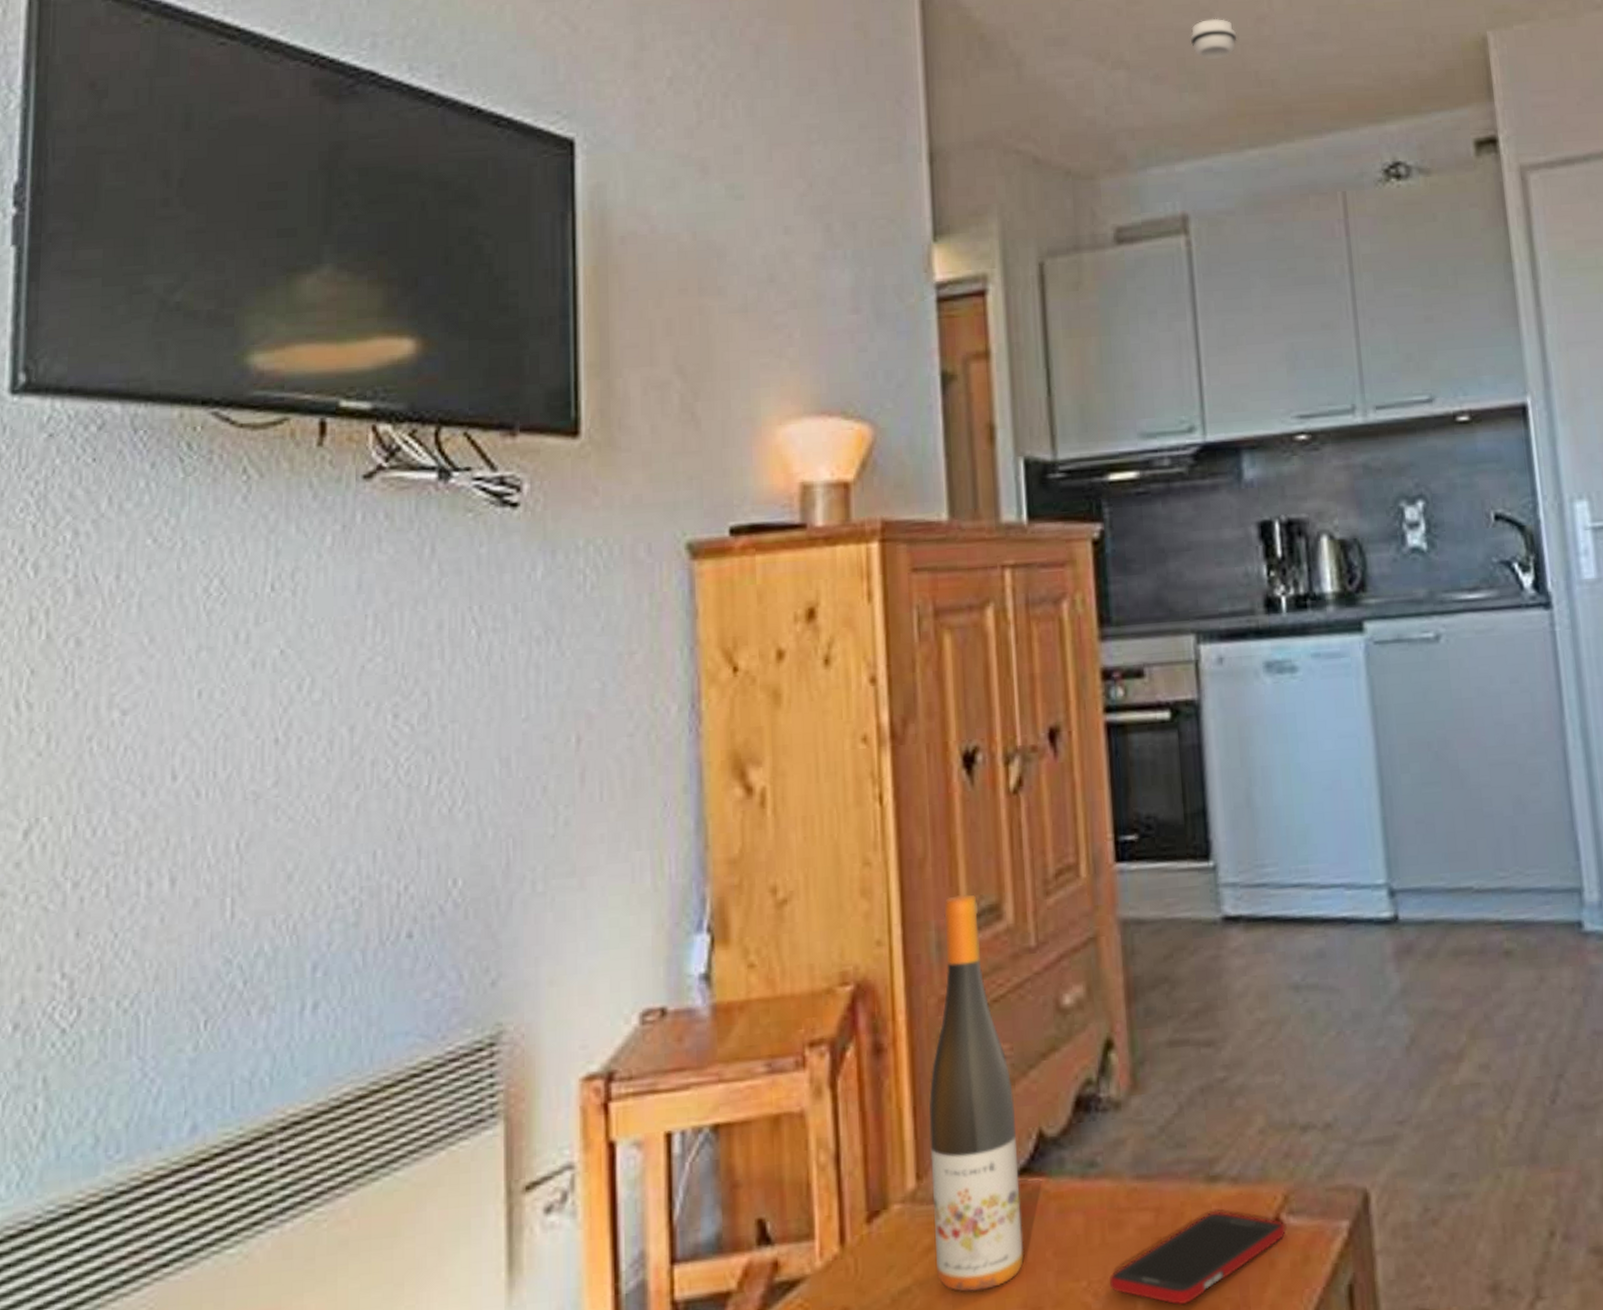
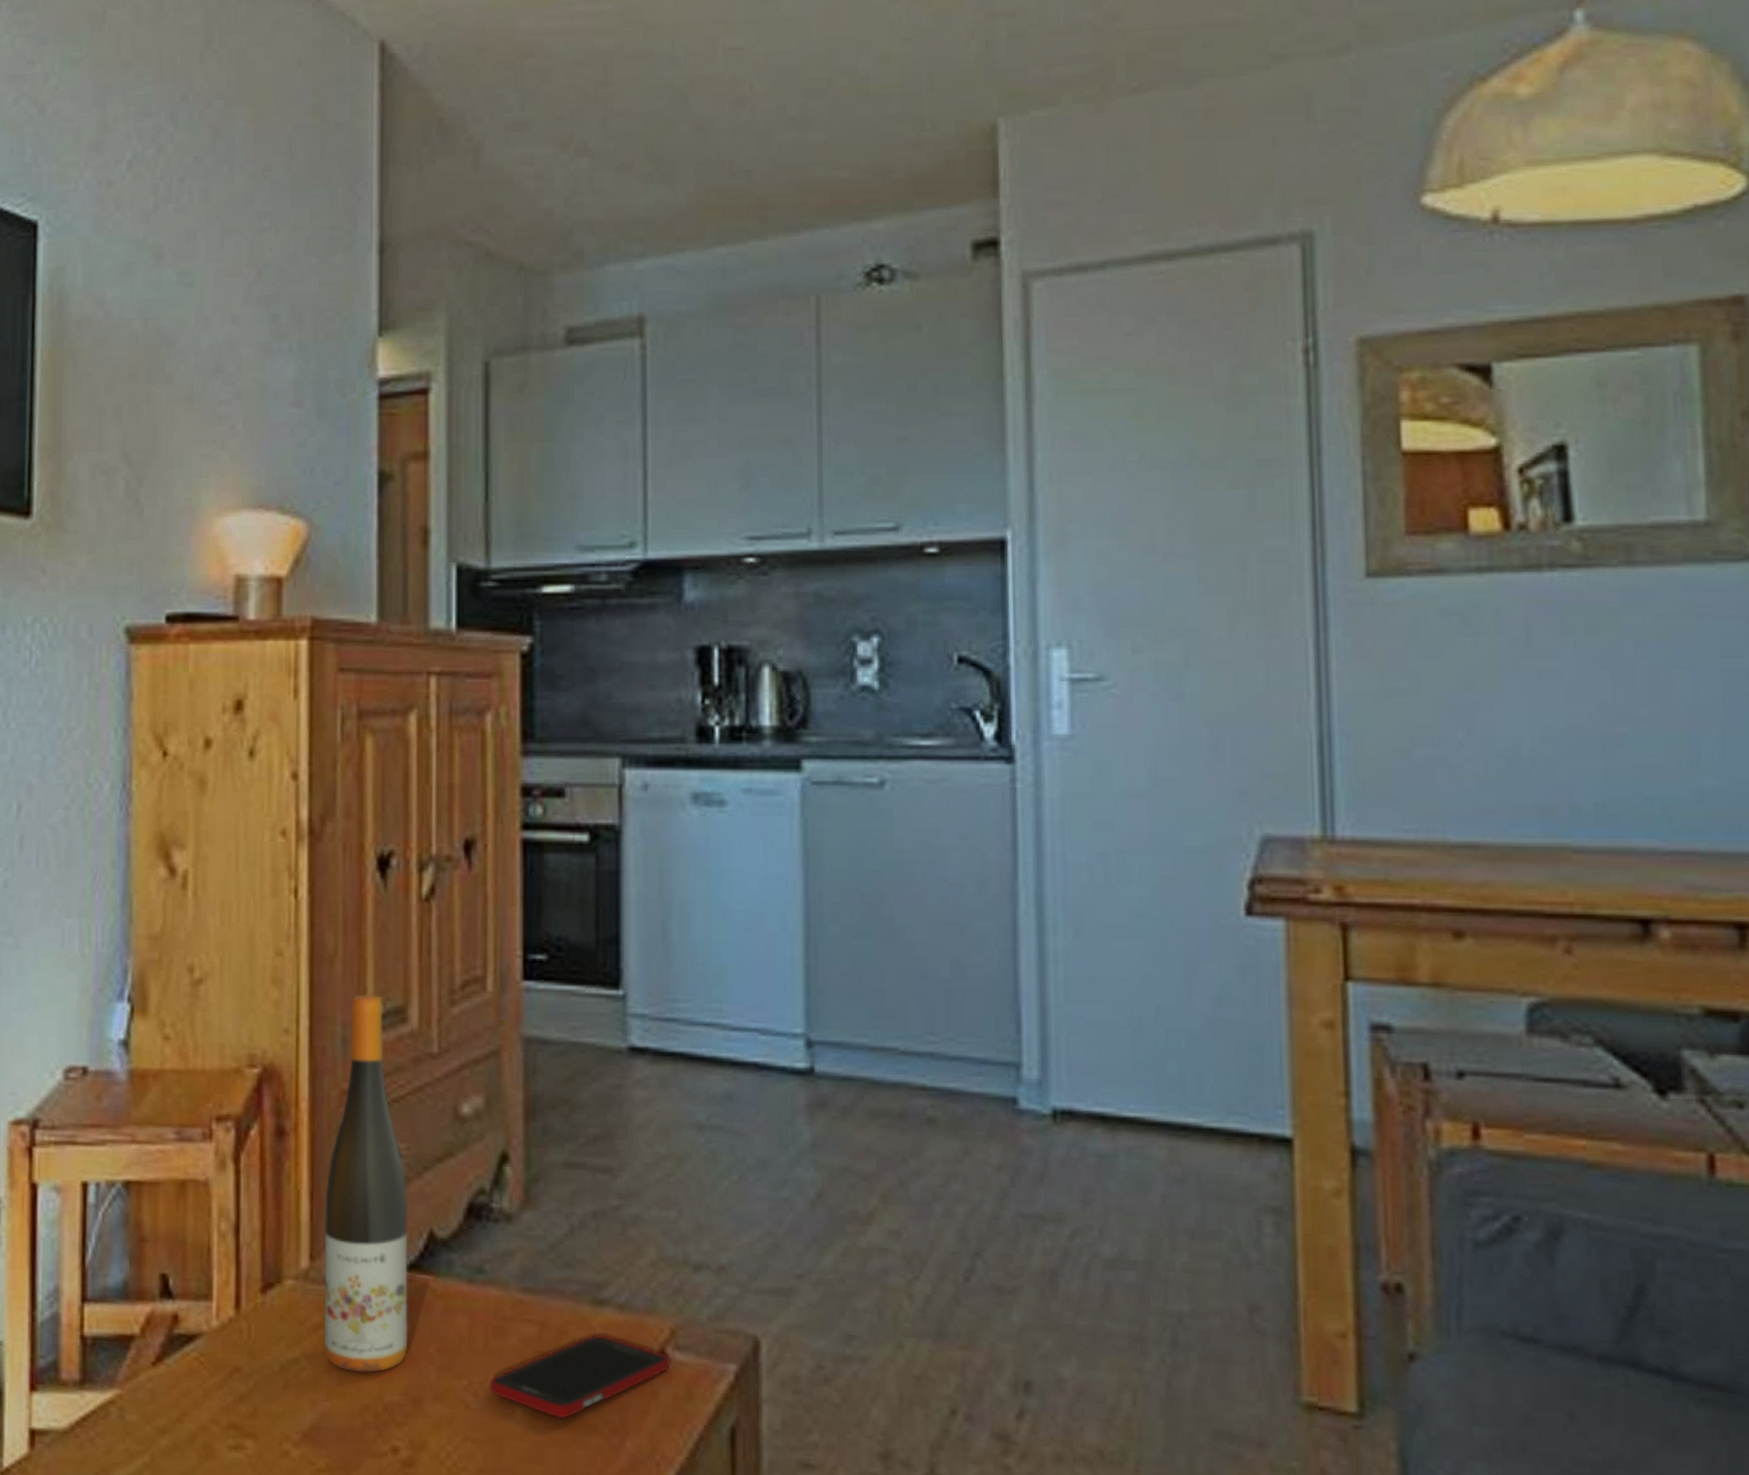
smoke detector: present [1190,18,1237,60] -> none [661,101,713,148]

